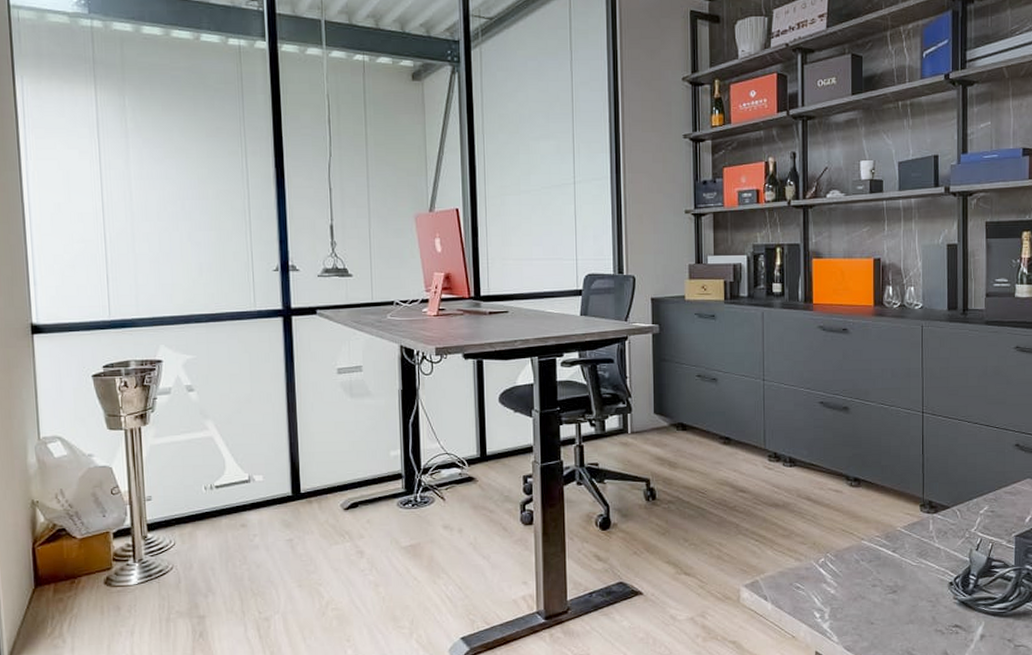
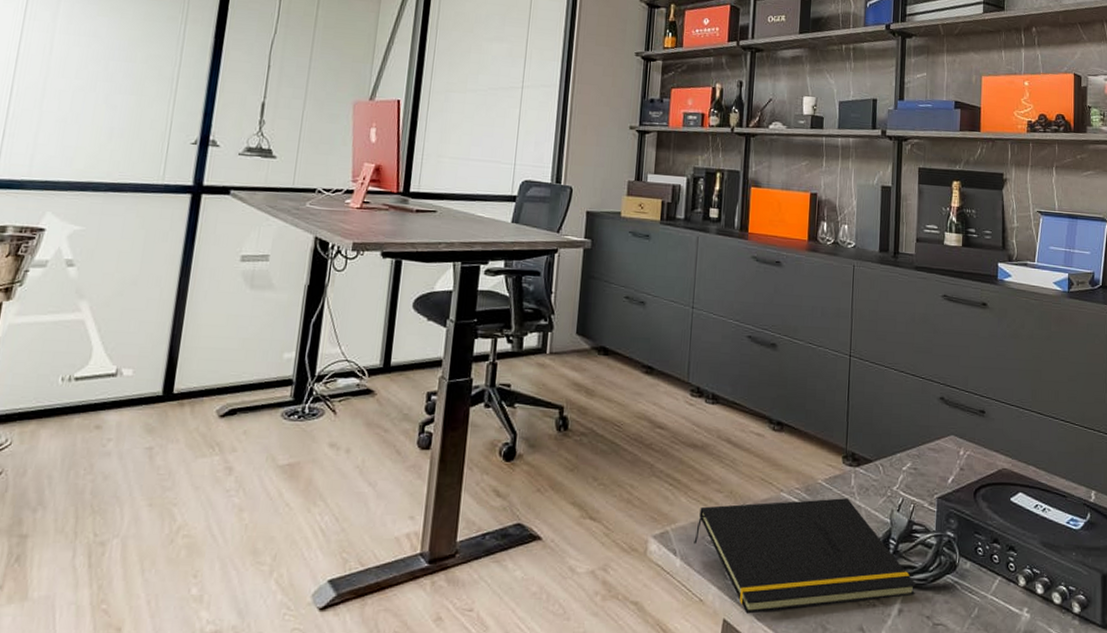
notepad: none [783,542,997,646] -> present [694,498,917,614]

